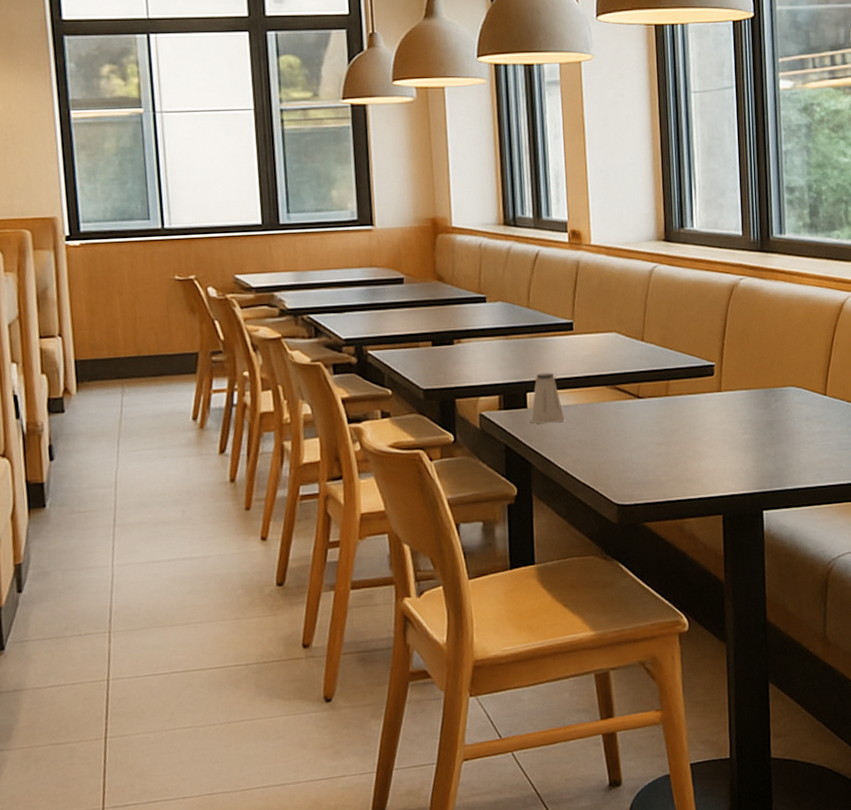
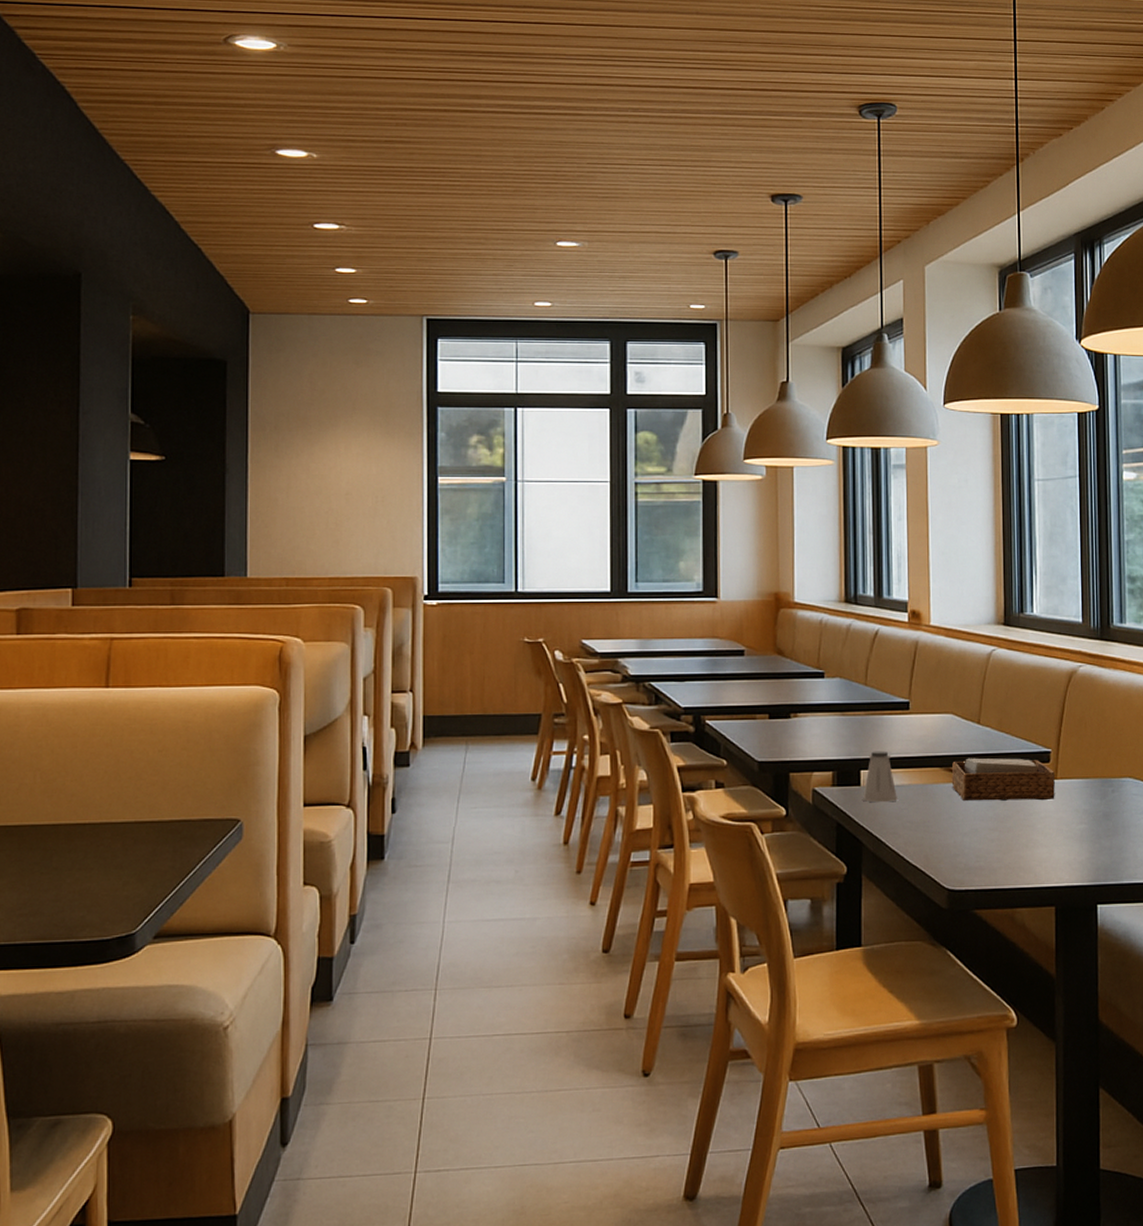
napkin holder: none [617,373,720,417] -> present [951,757,1055,801]

